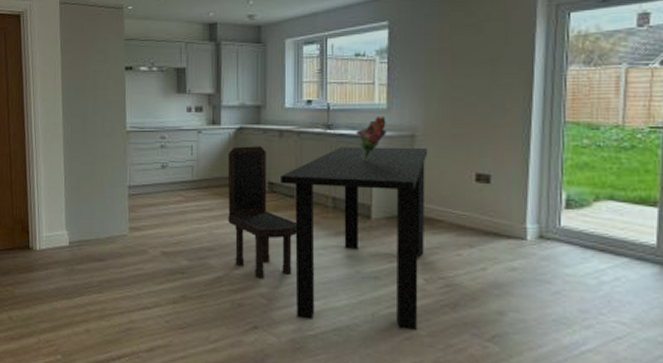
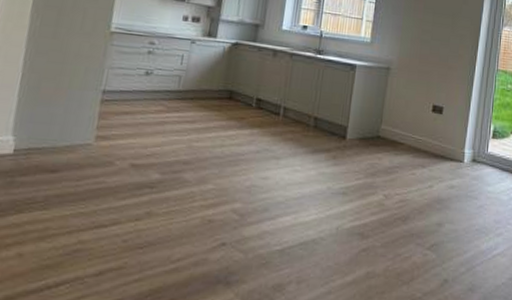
dining chair: present [227,146,297,280] -> none [210,61,279,195]
dining table: present [281,147,428,330] -> none [266,71,399,242]
bouquet: present [356,117,386,162] -> none [342,48,369,87]

